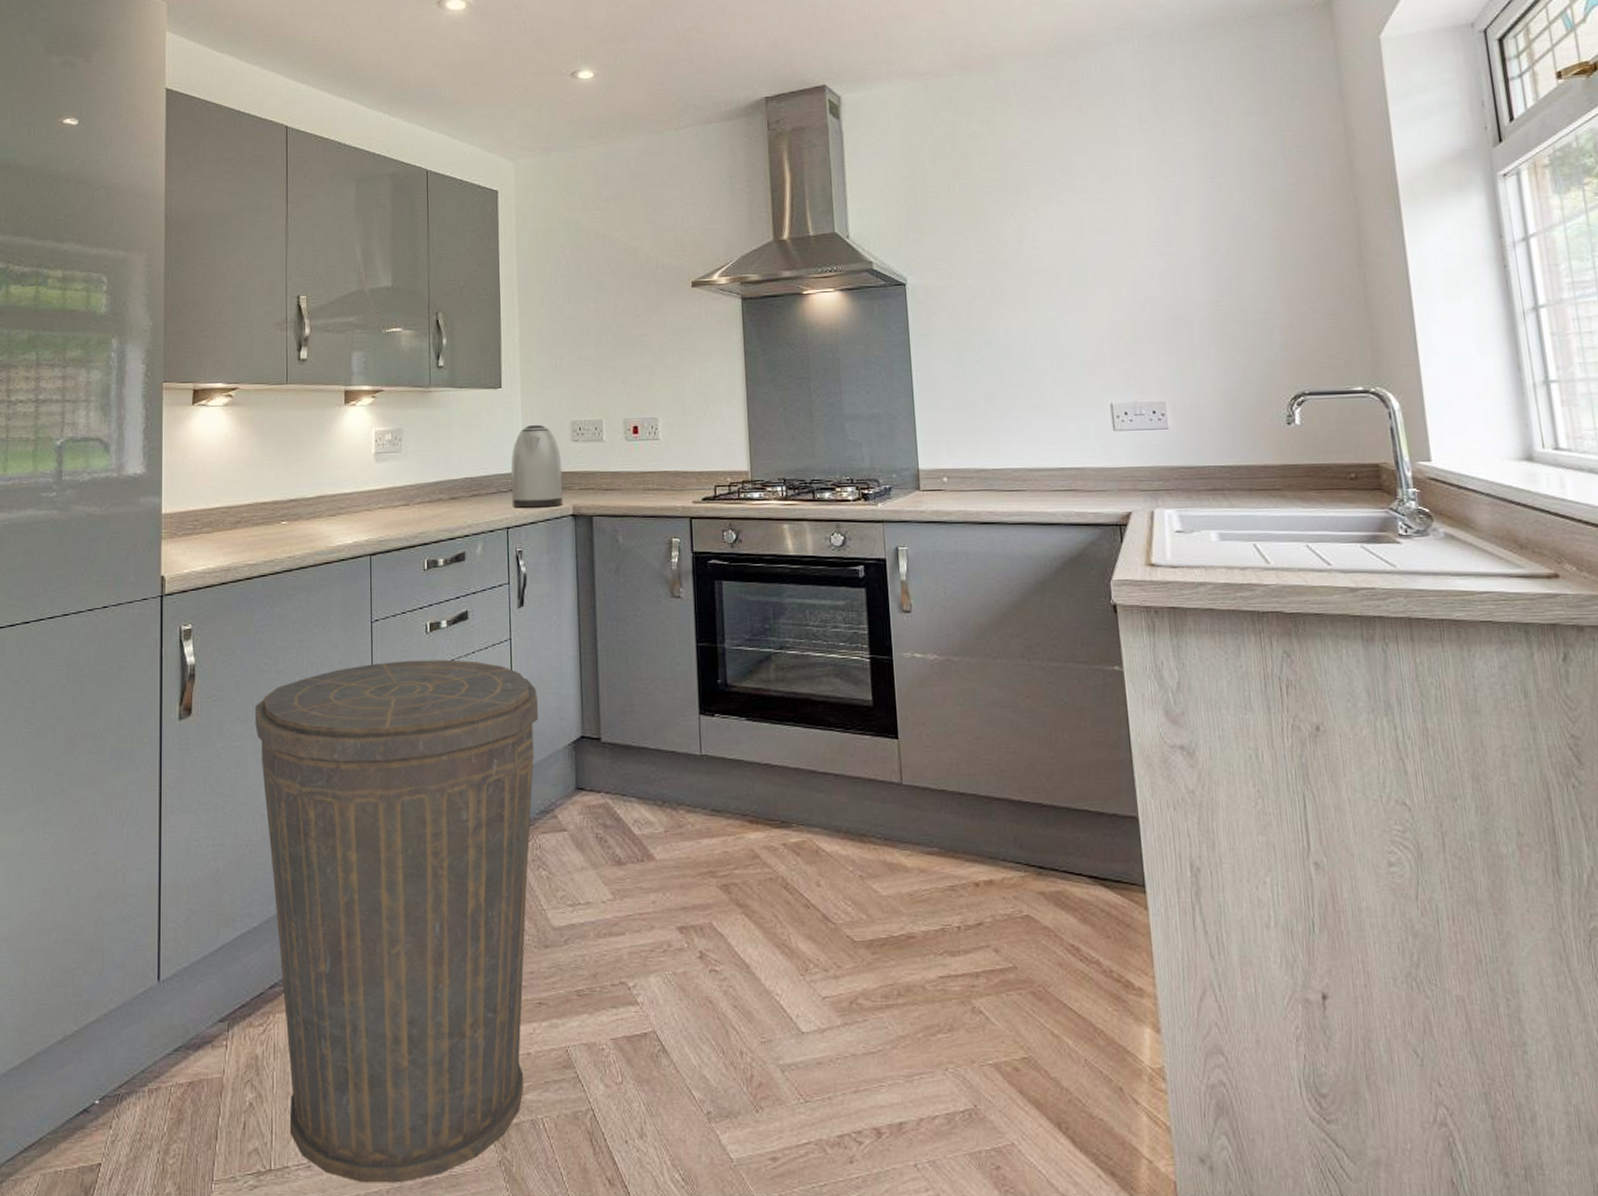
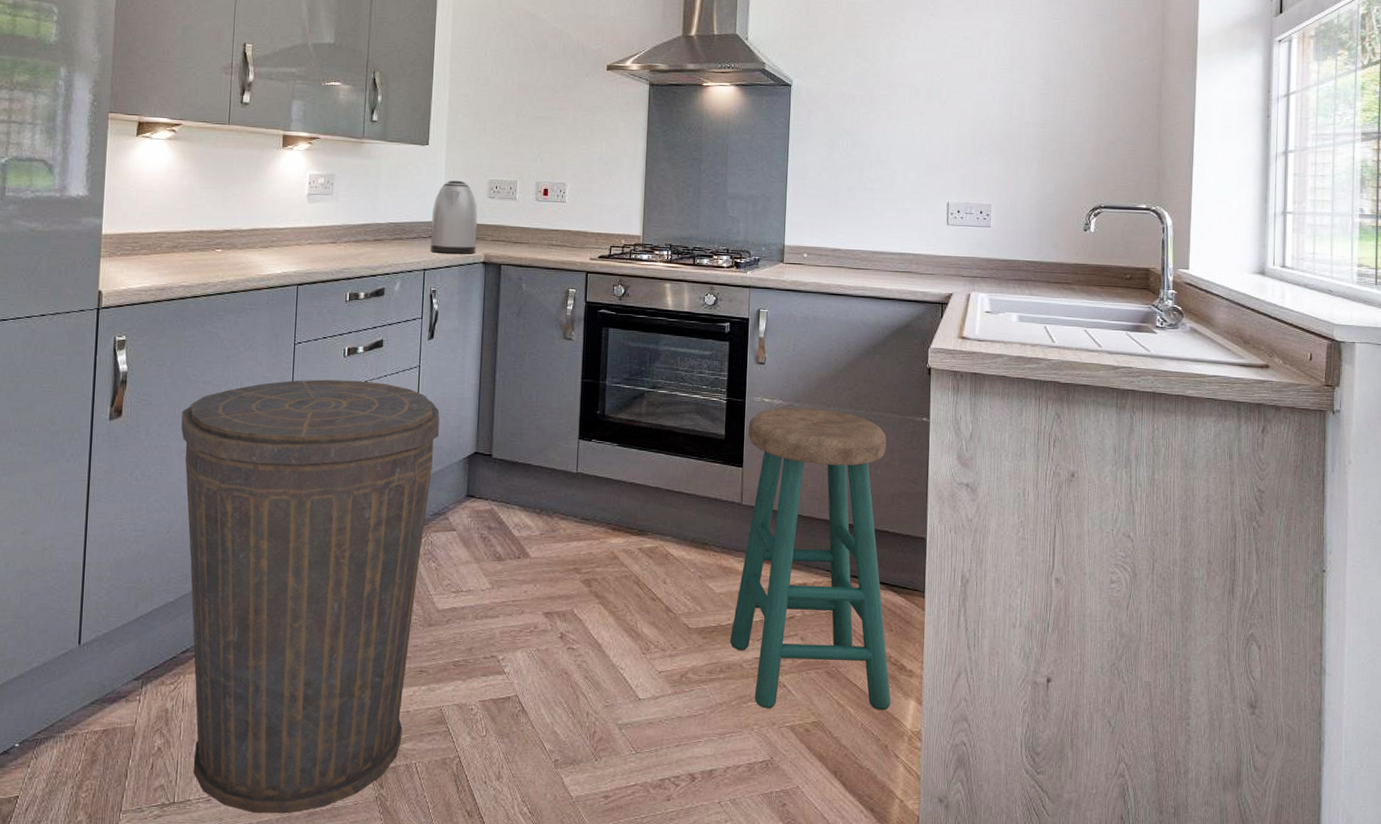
stool: none [900,662,1120,1042] -> present [730,407,891,710]

